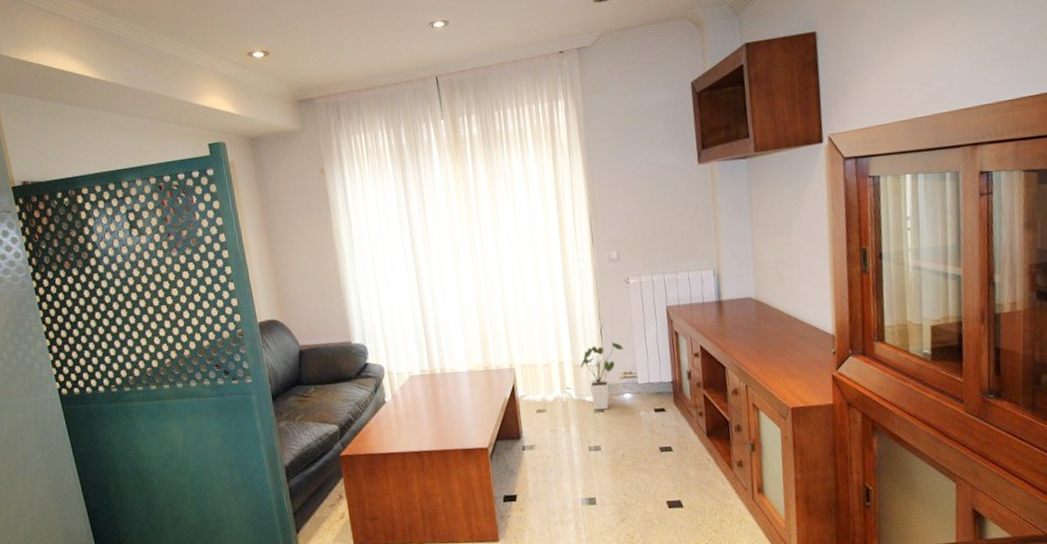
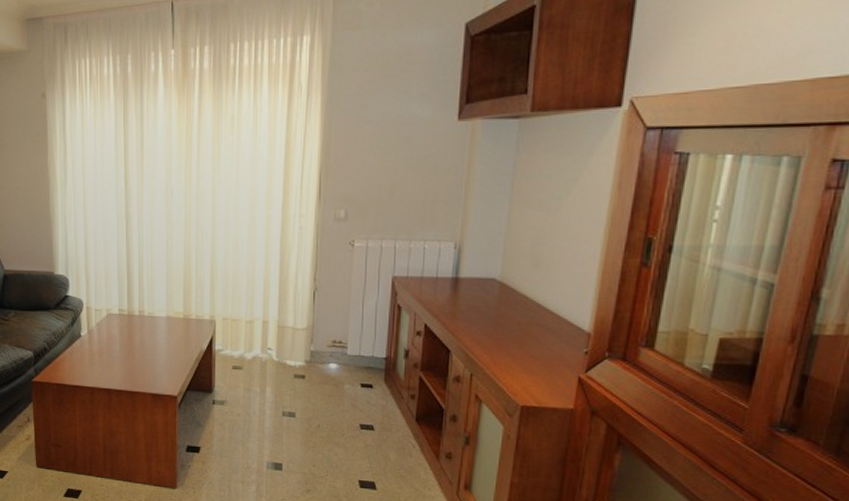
house plant: present [580,341,624,410] -> none [286,306,337,377]

